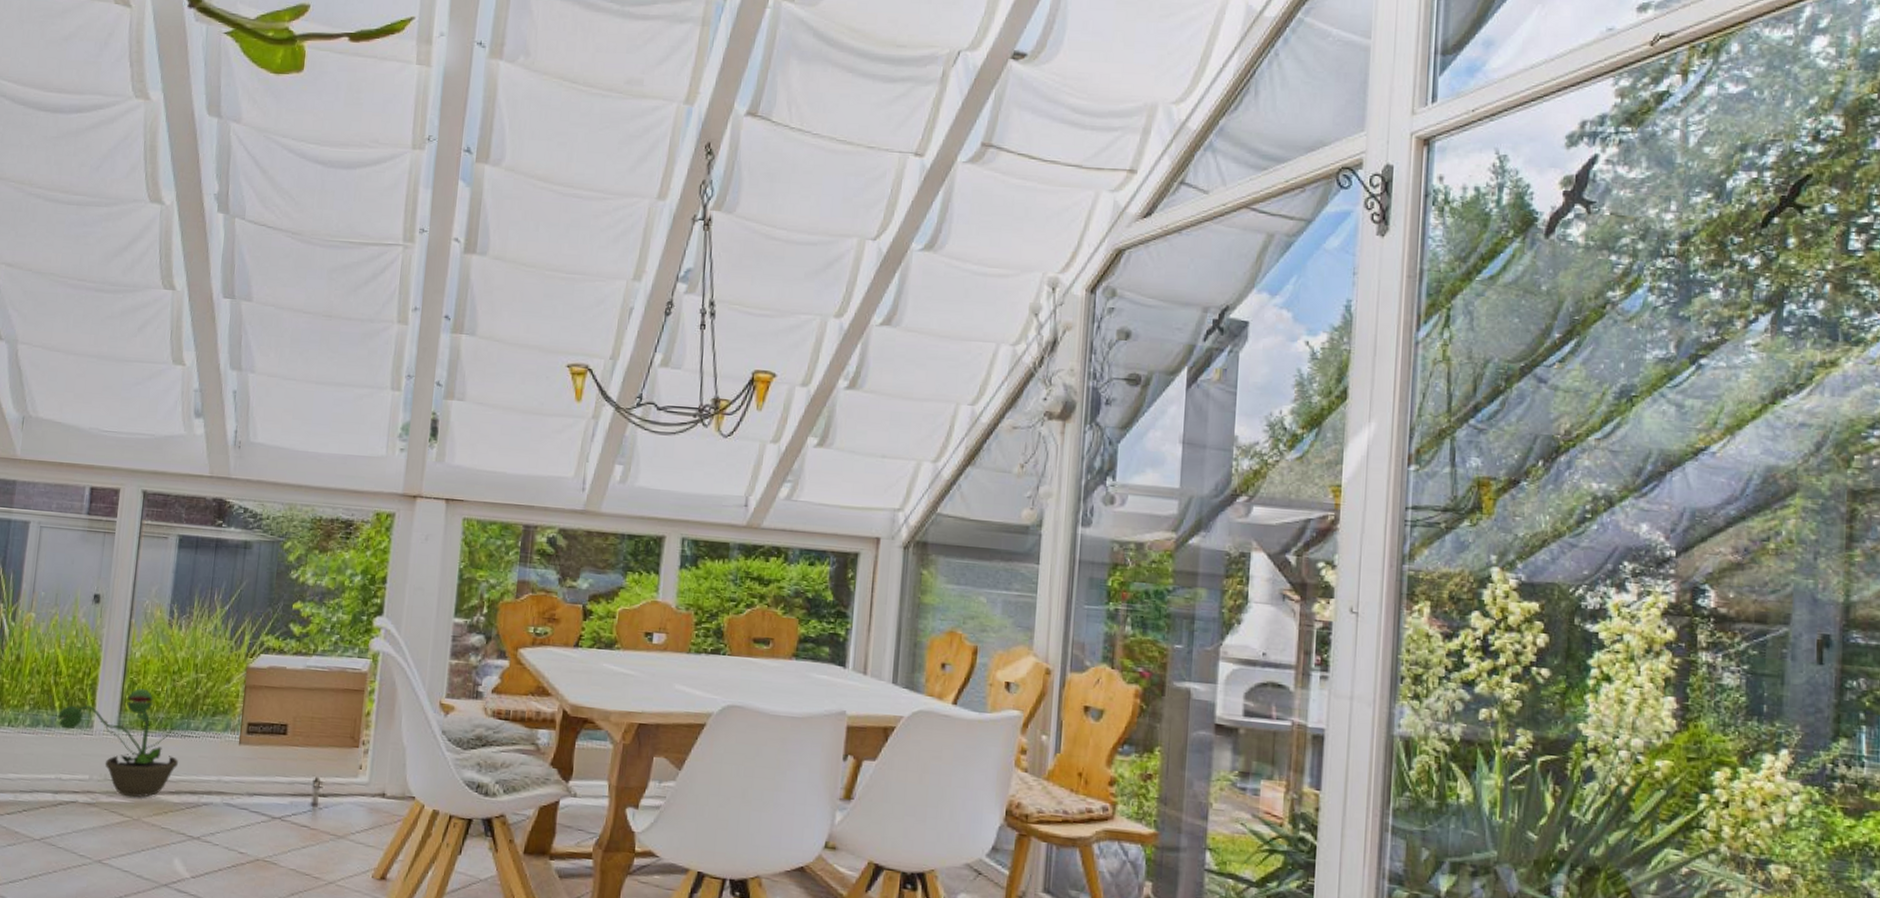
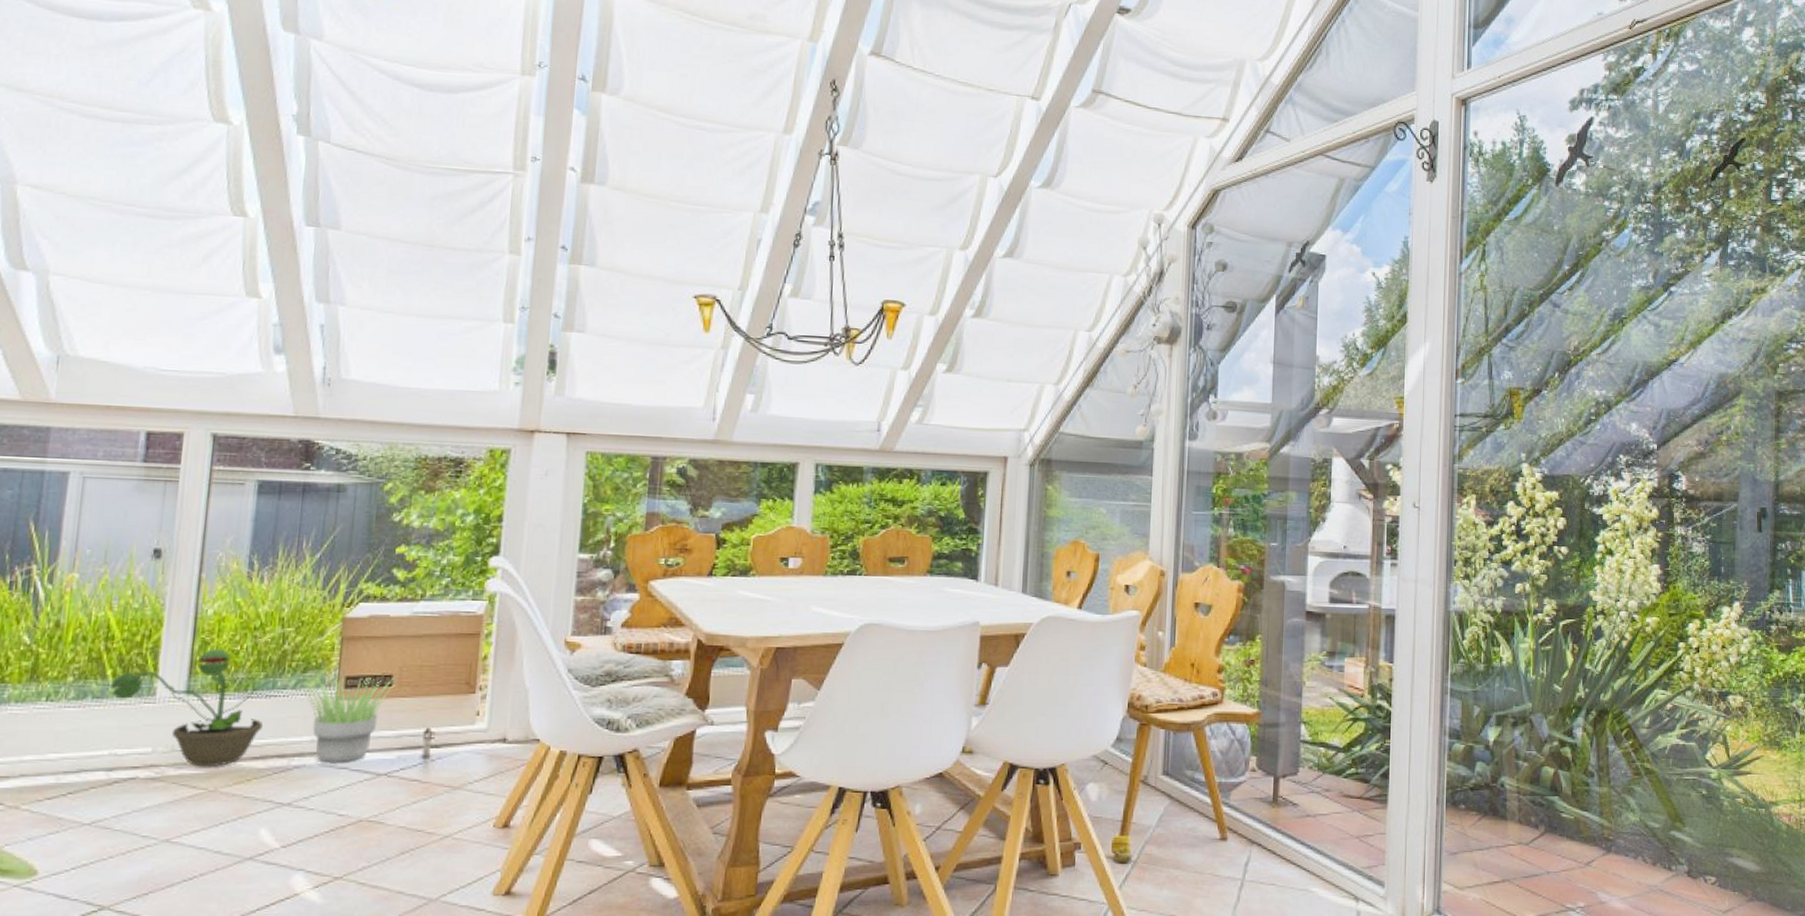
potted plant: none [211,722,290,804] -> present [301,678,395,764]

